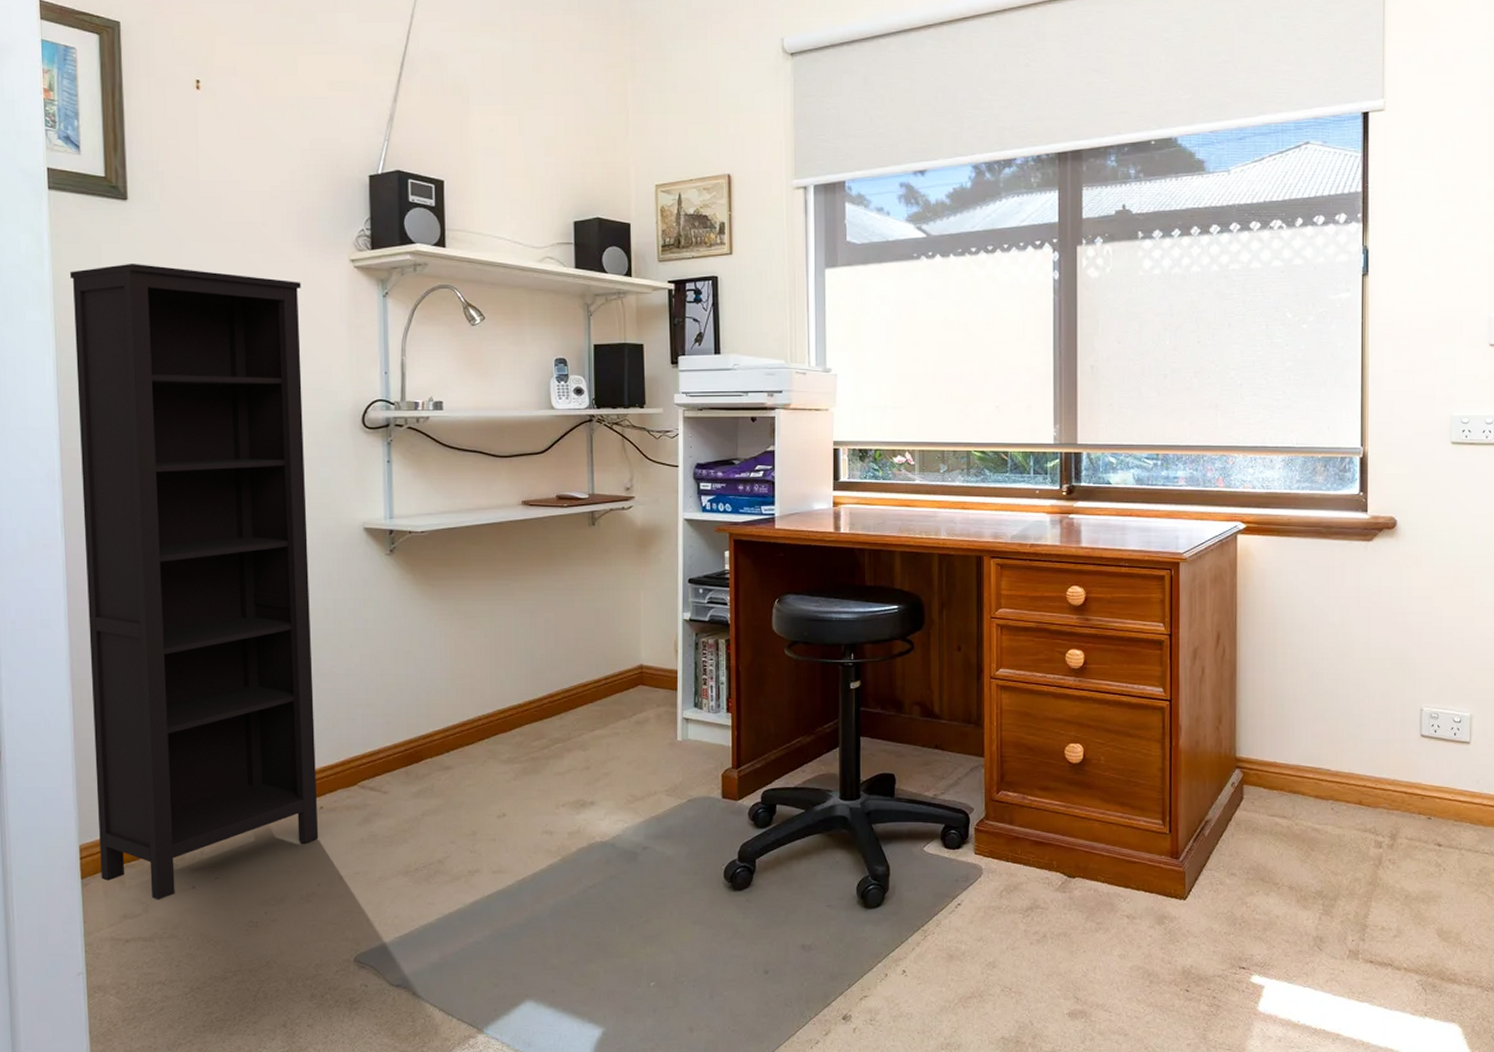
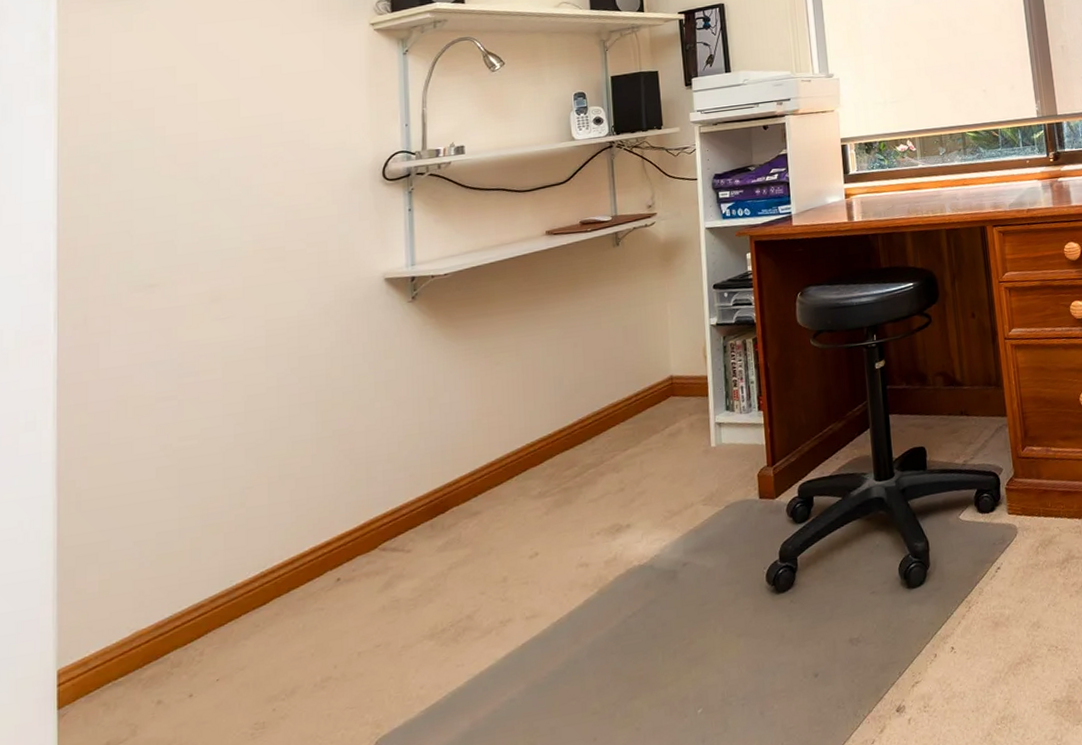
bookcase: present [70,263,319,900] -> none [78,48,335,719]

